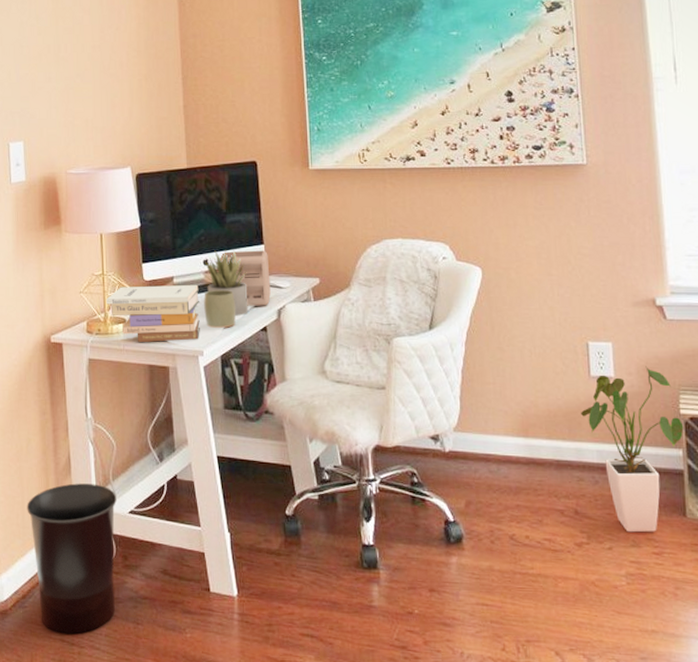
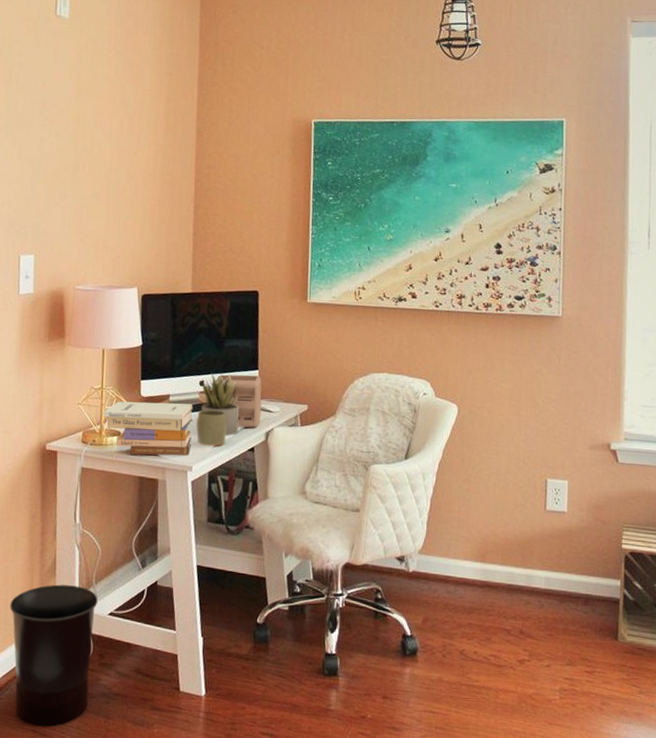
house plant: present [580,366,684,533] -> none [533,504,624,653]

